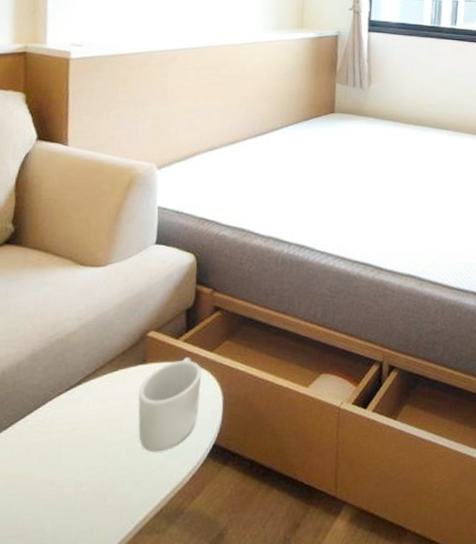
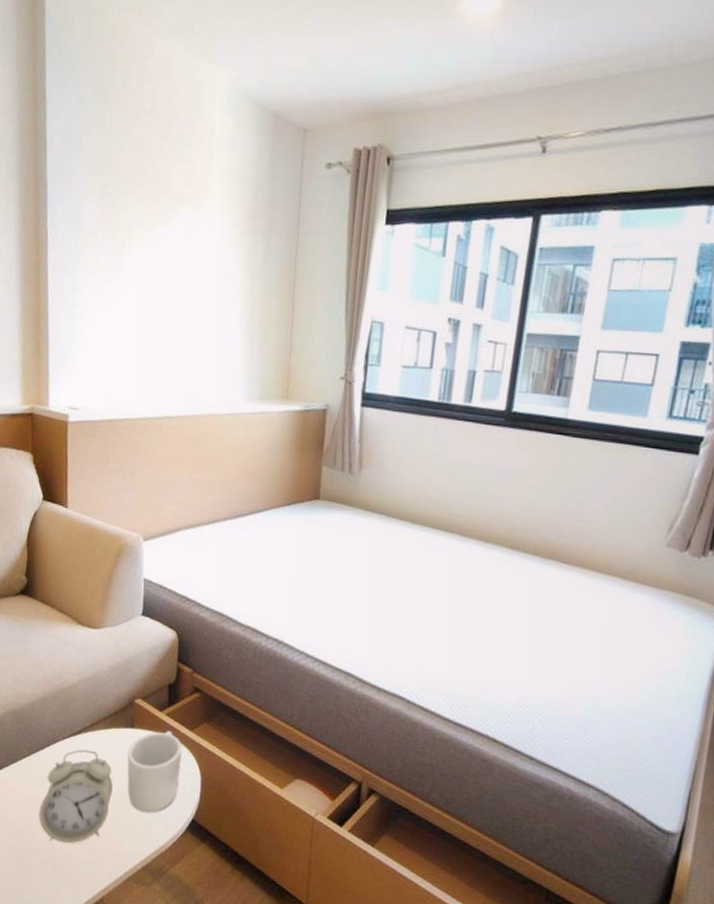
alarm clock: none [23,399,120,518] -> present [39,749,113,844]

